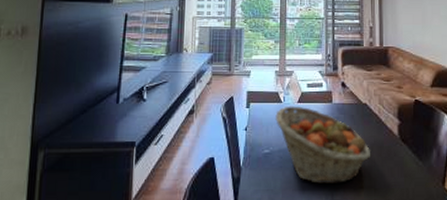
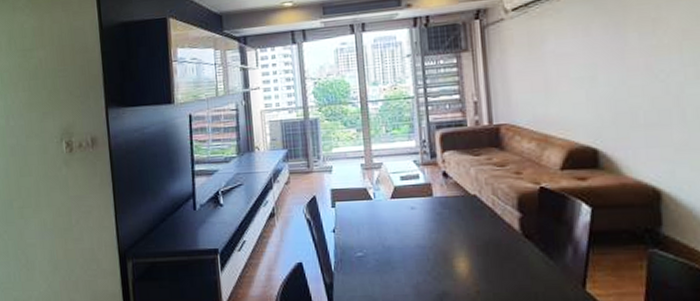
fruit basket: present [275,106,371,183] -> none [366,202,487,288]

